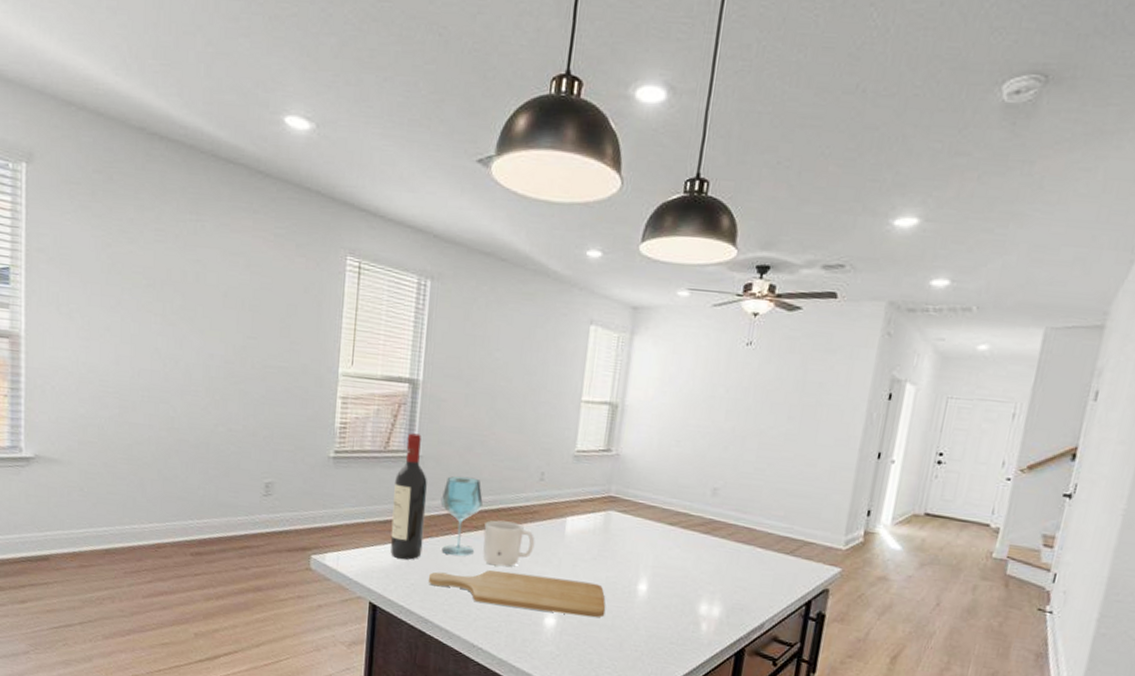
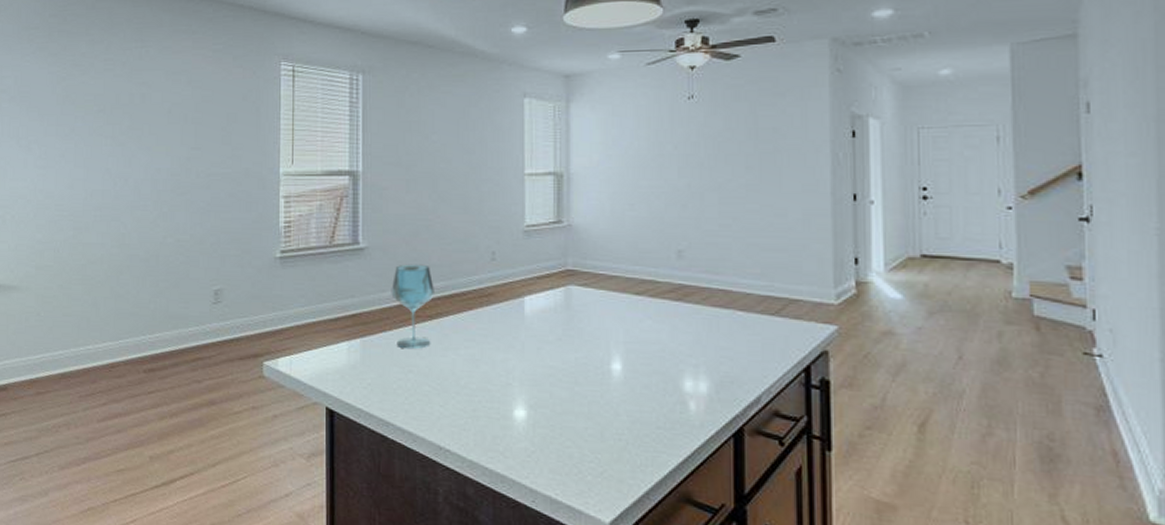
wine bottle: present [390,433,428,560] -> none [343,225,377,358]
chopping board: present [428,569,606,618] -> none [385,361,580,405]
mug: present [483,520,535,567] -> none [439,307,494,357]

